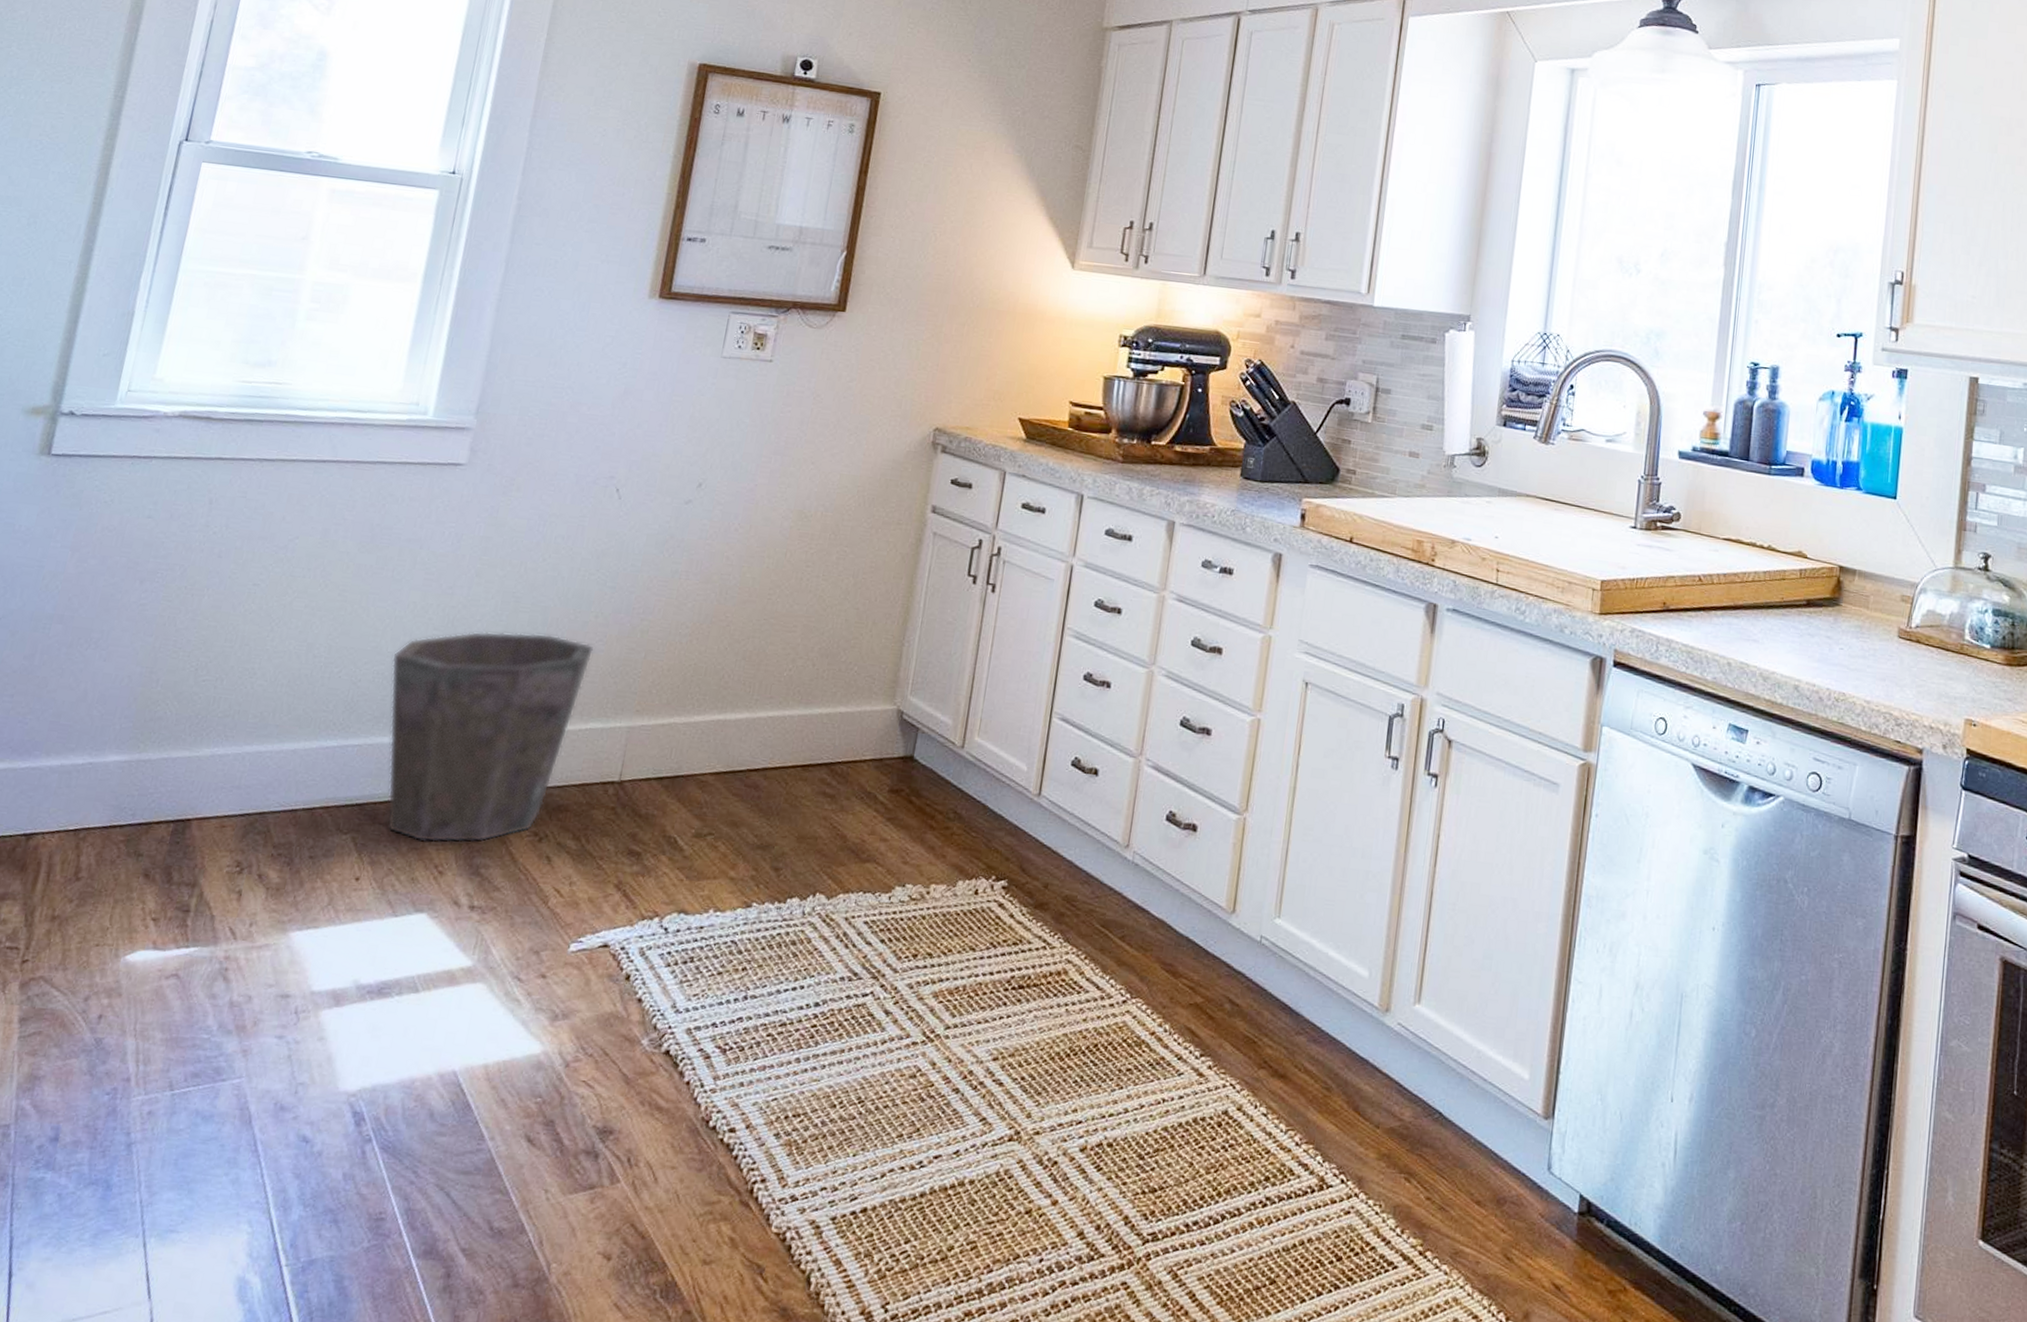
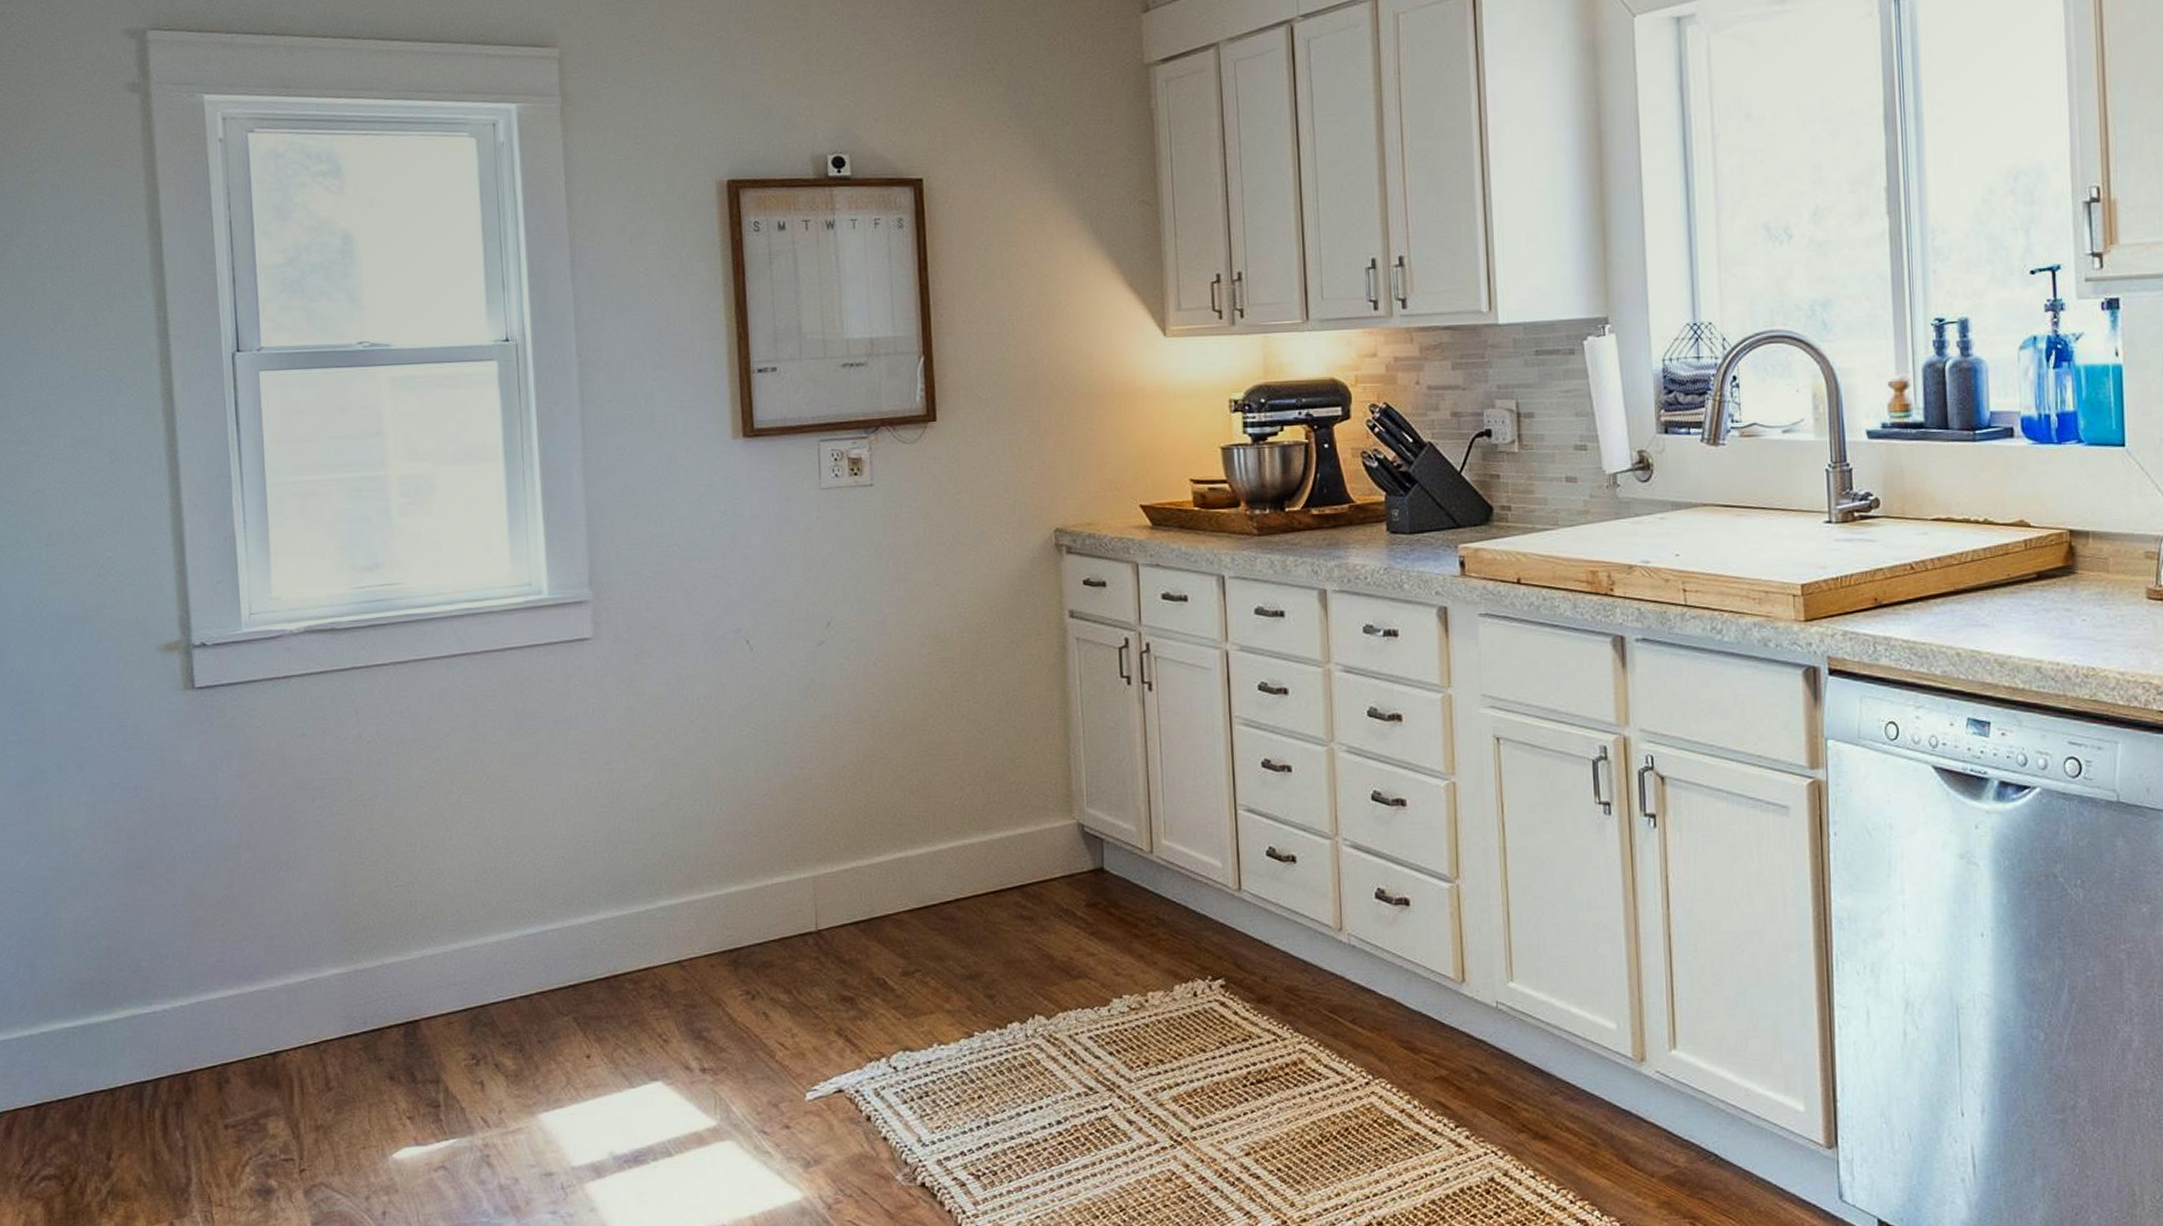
waste bin: present [387,631,594,843] -> none [569,795,762,1014]

